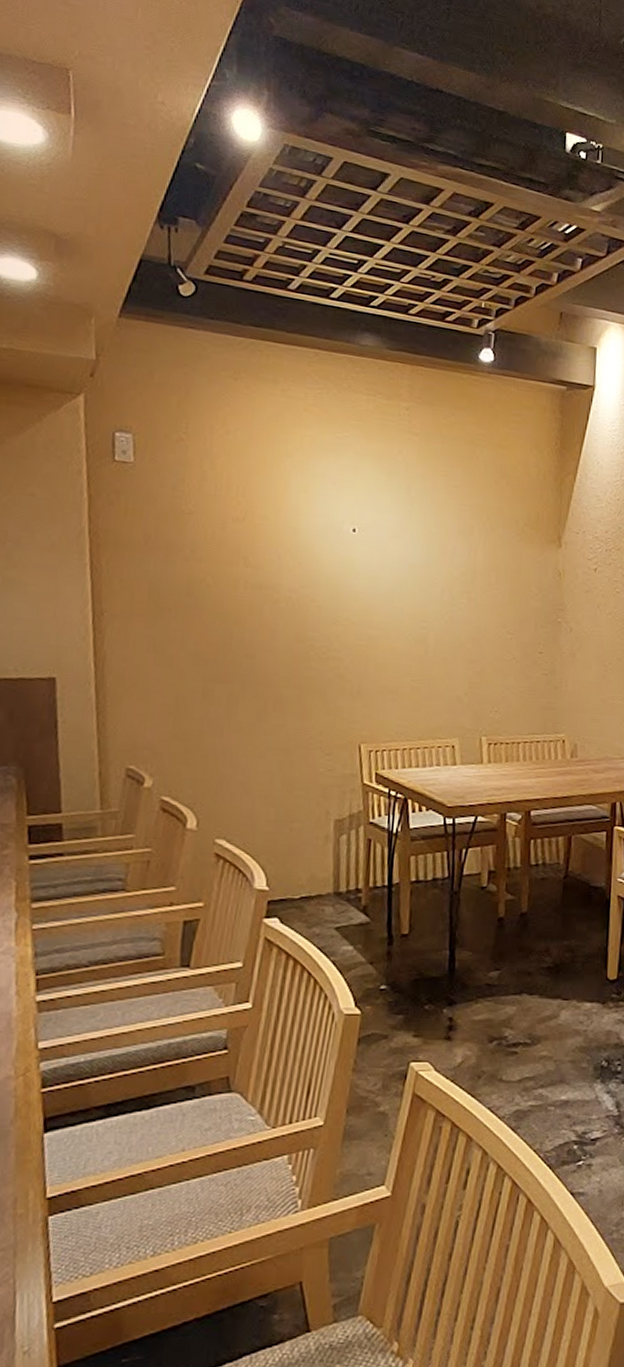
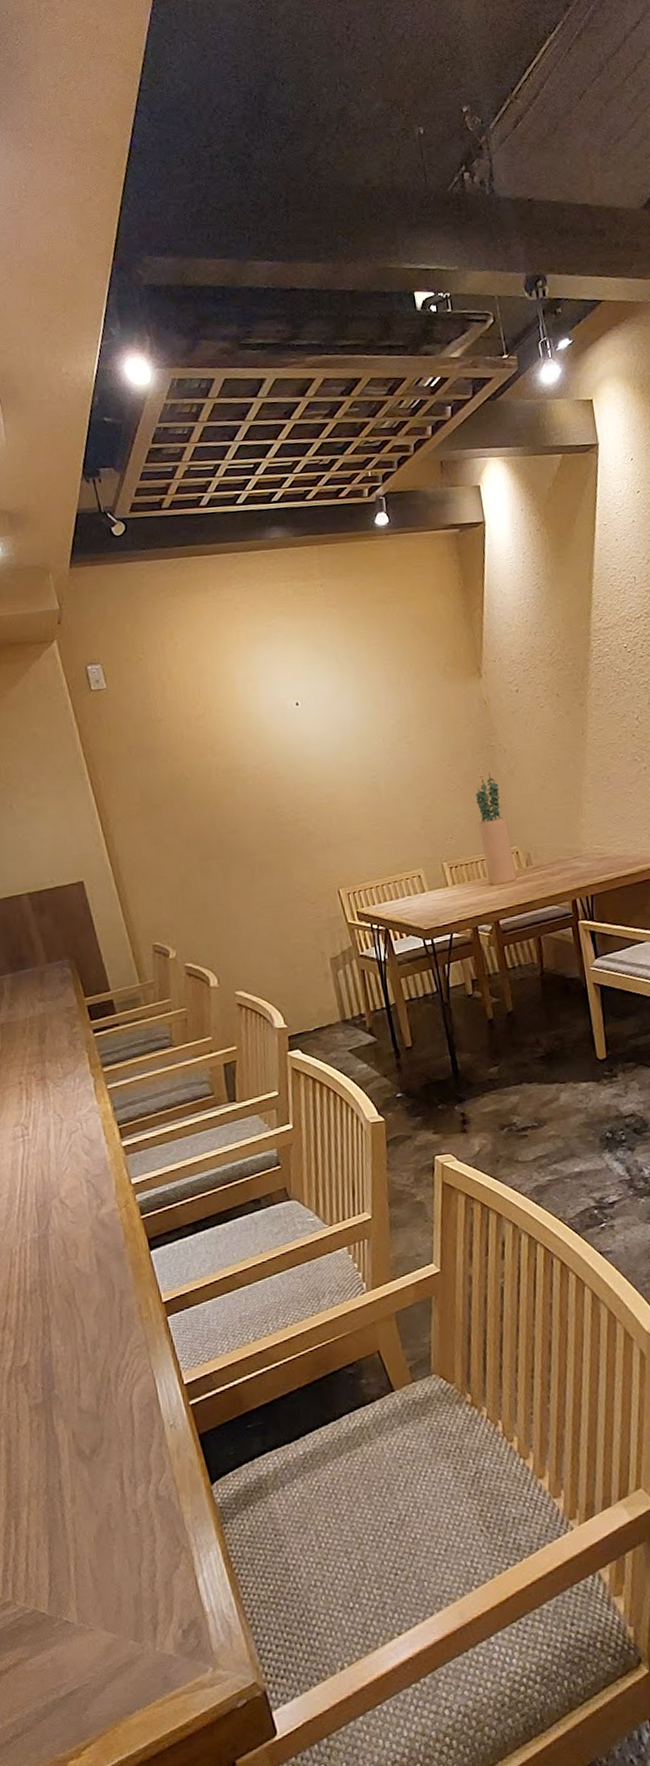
vase: none [526,650,559,773] -> present [476,773,517,886]

